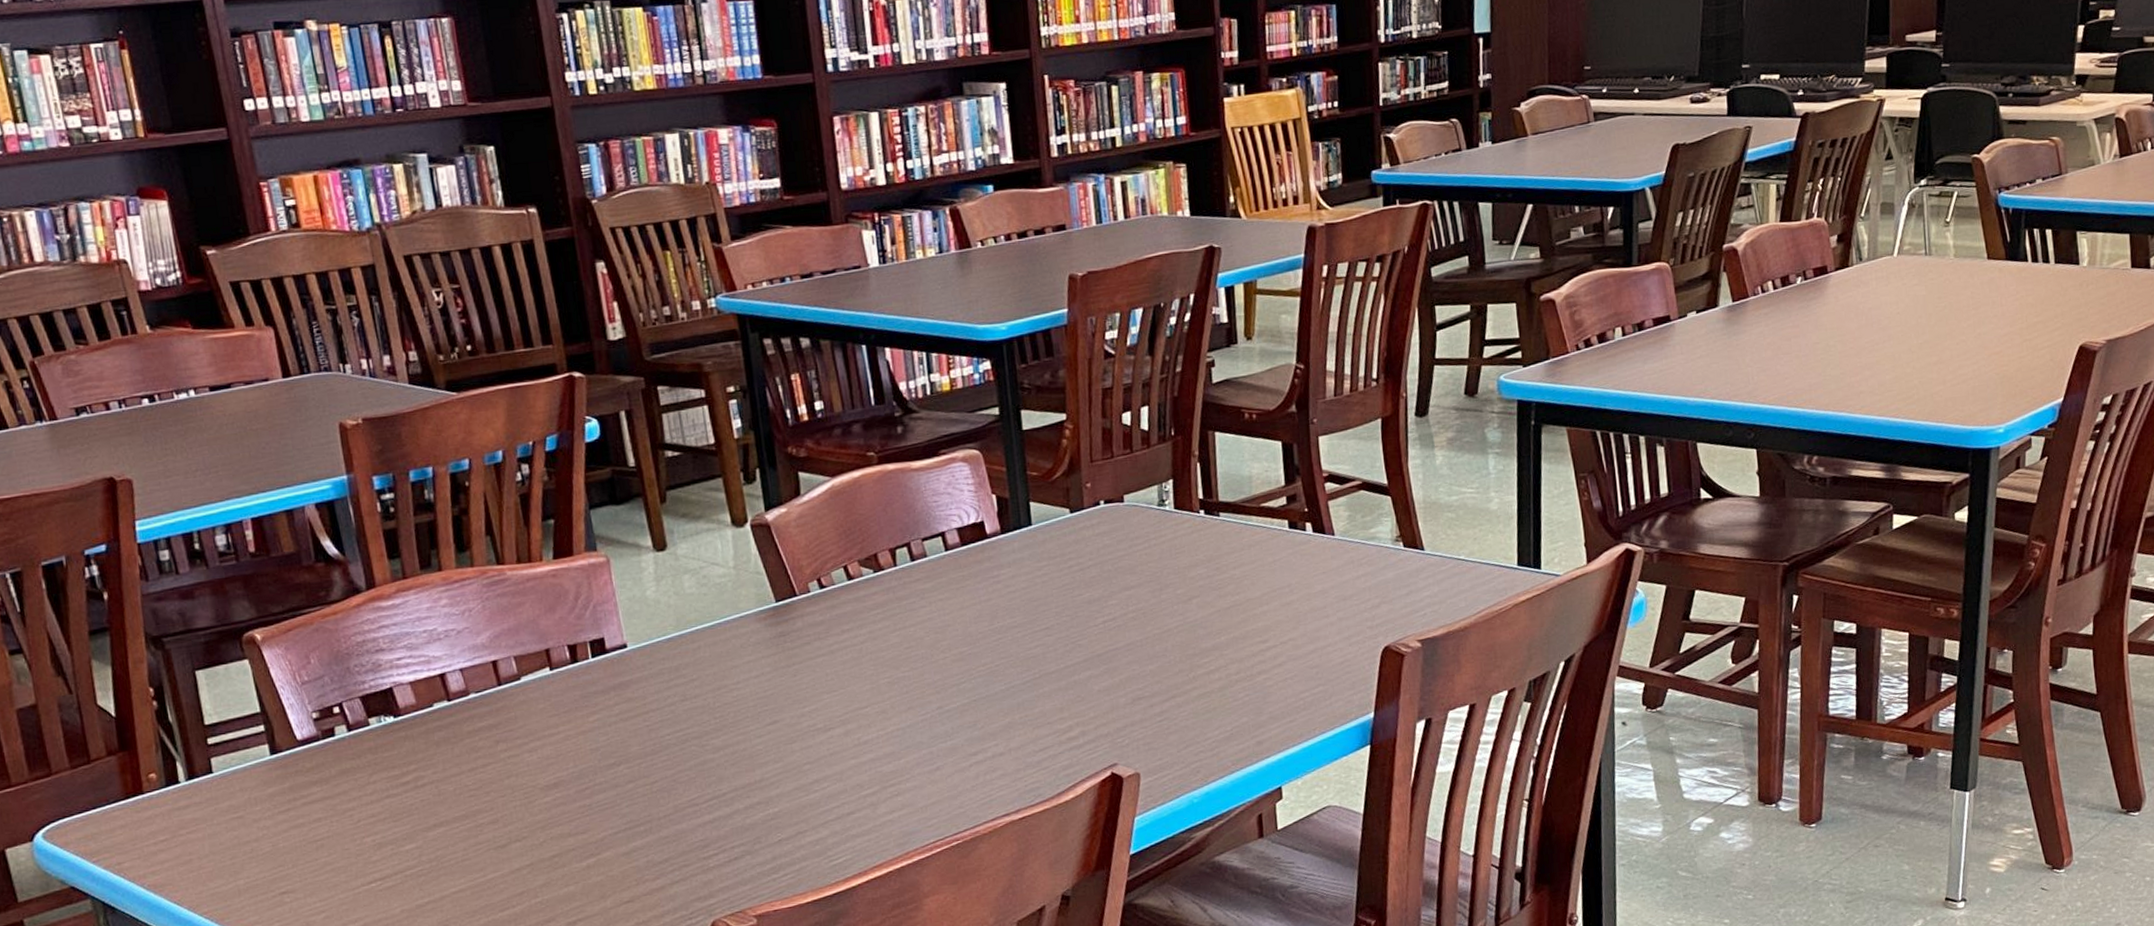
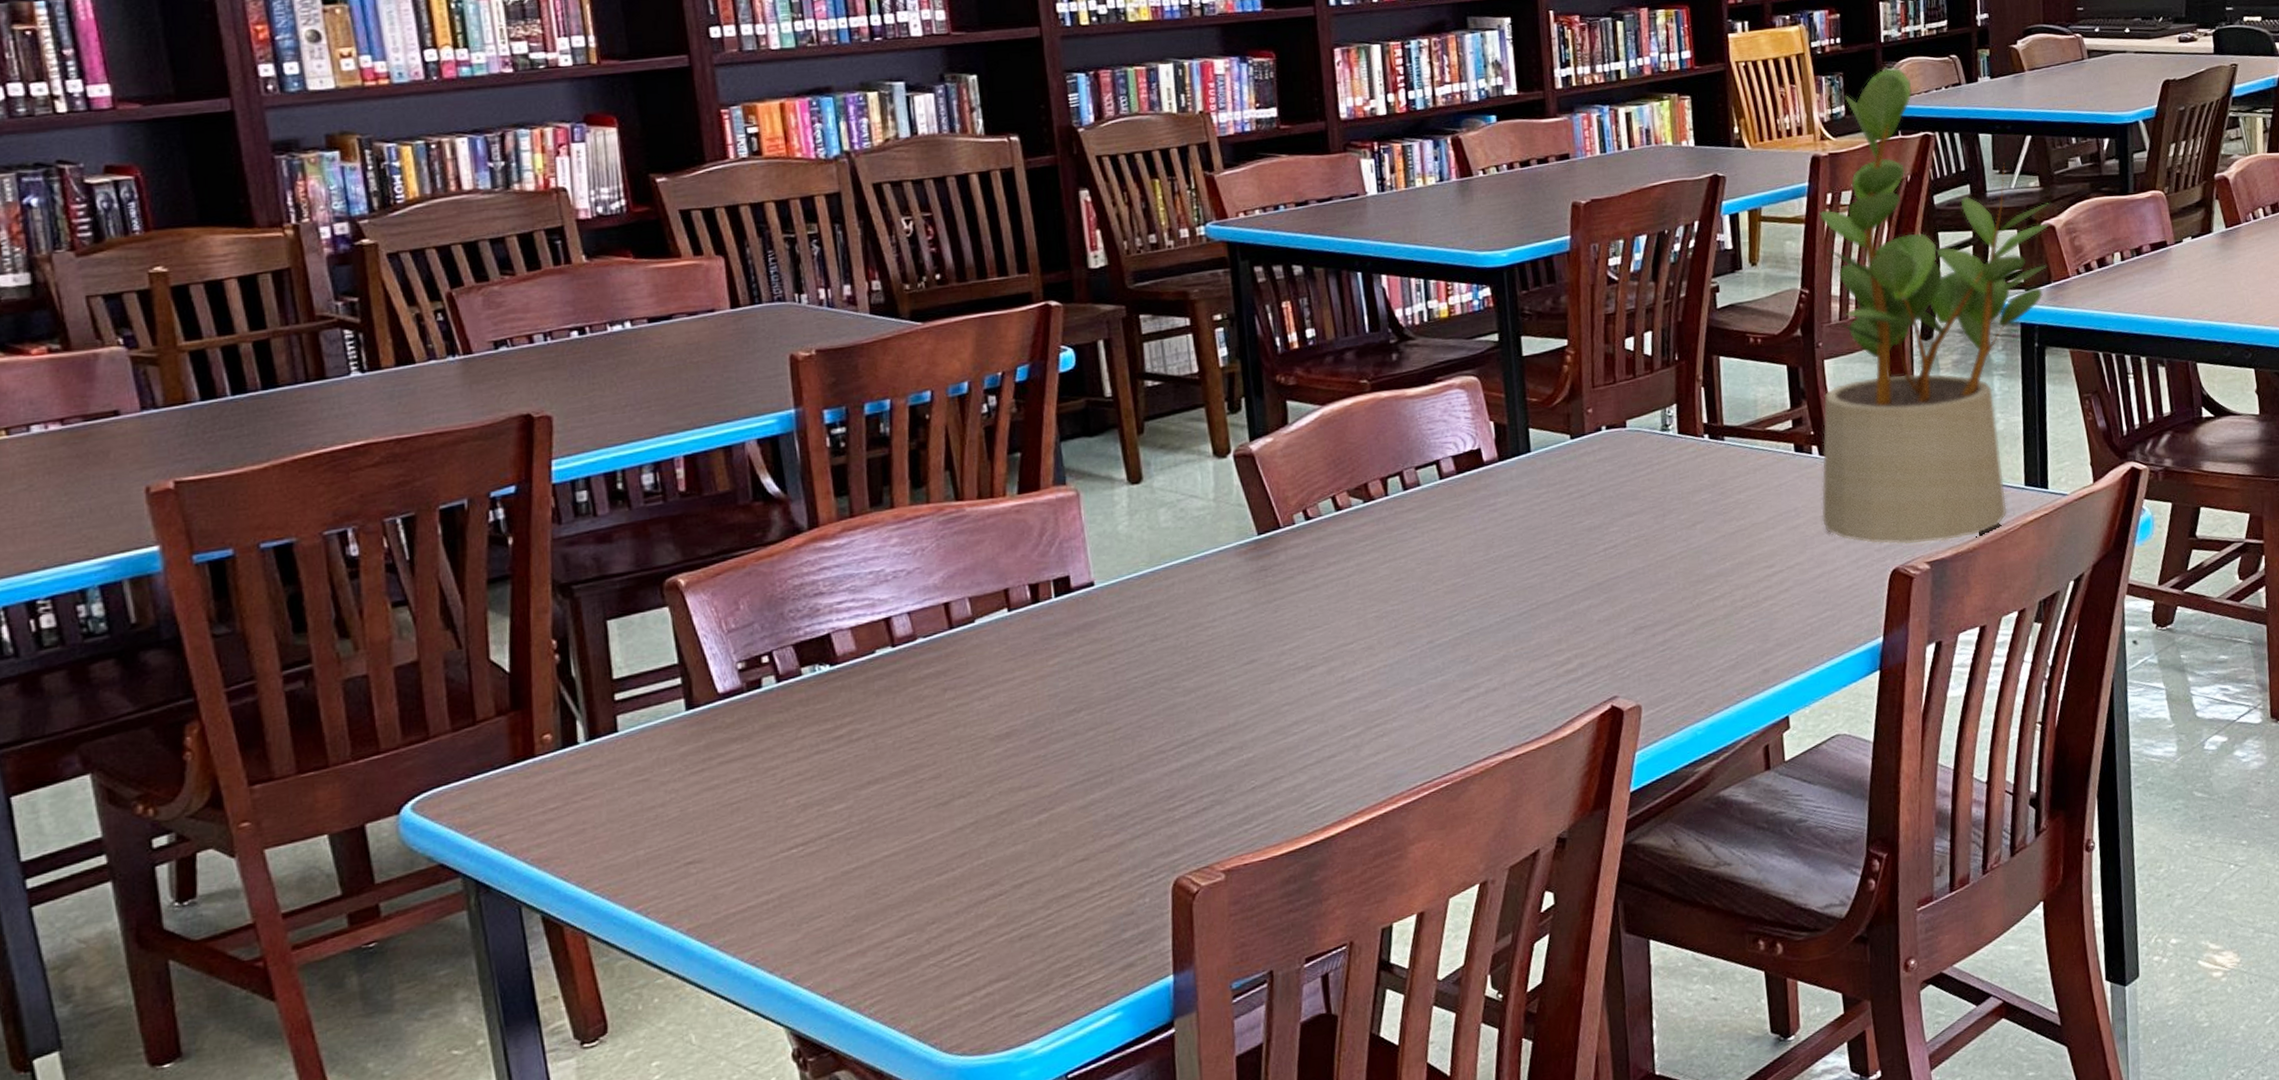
potted plant: none [1314,132,1550,622] -> present [1819,67,2050,544]

